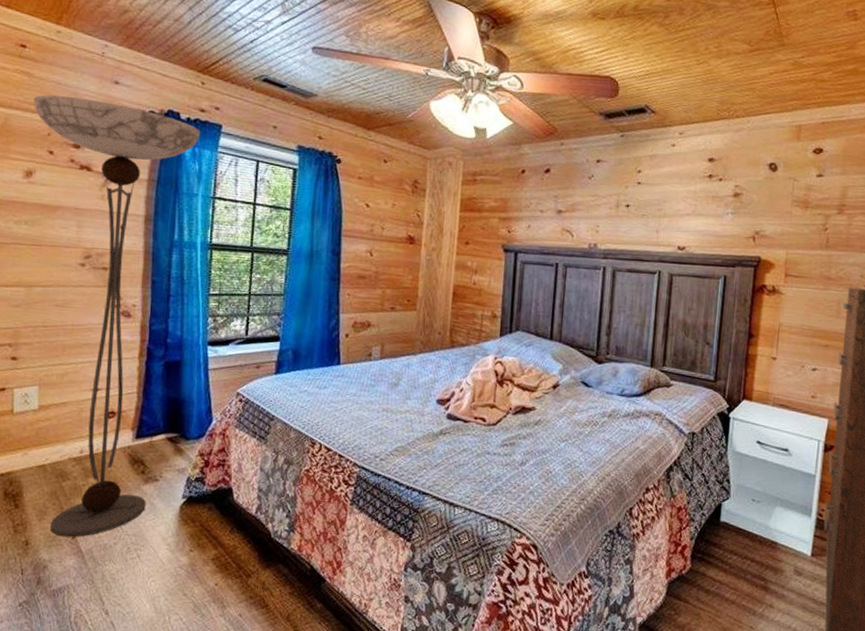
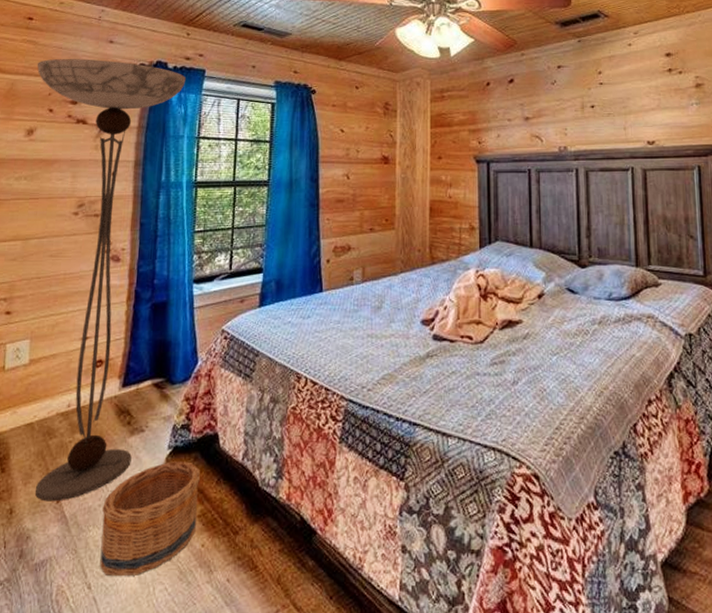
basket: none [116,510,214,606] -> present [99,461,200,576]

